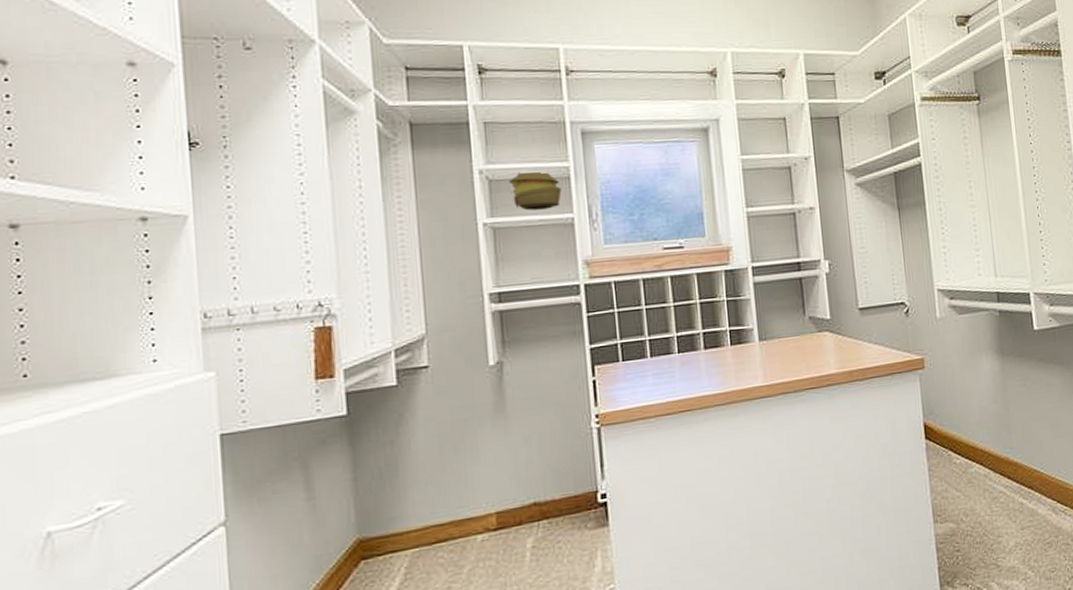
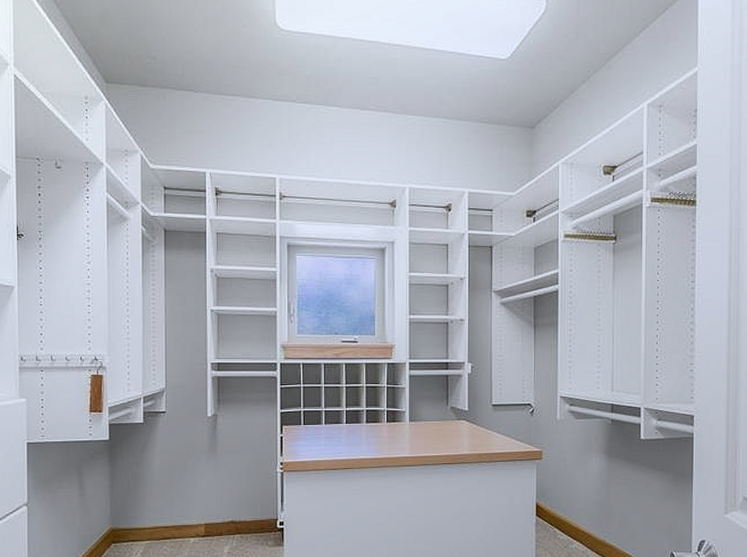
hat: present [508,170,562,211] -> none [231,273,269,303]

